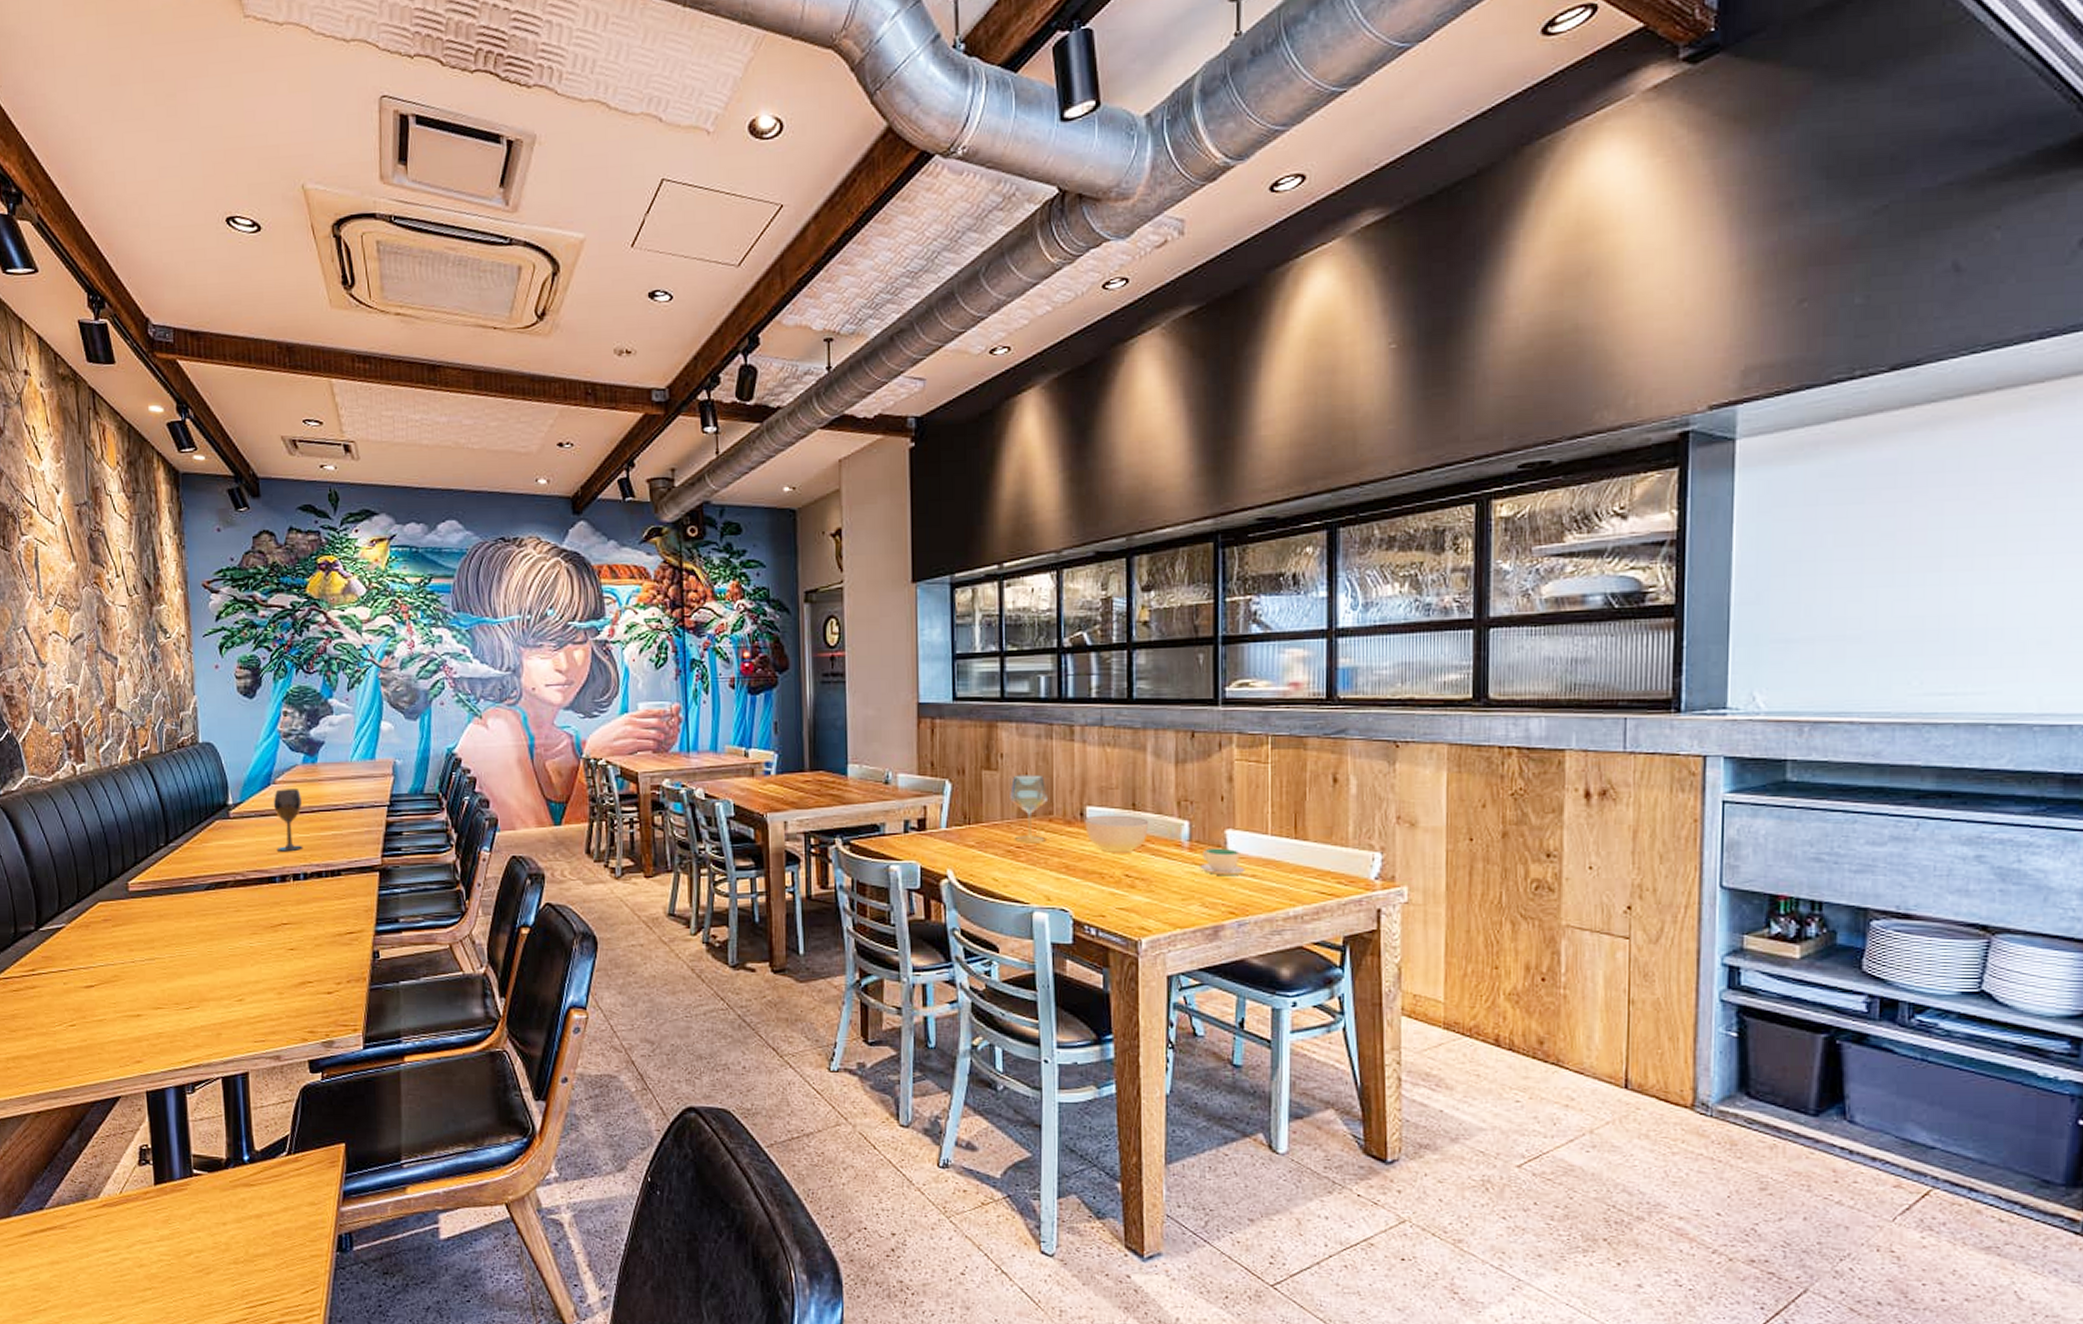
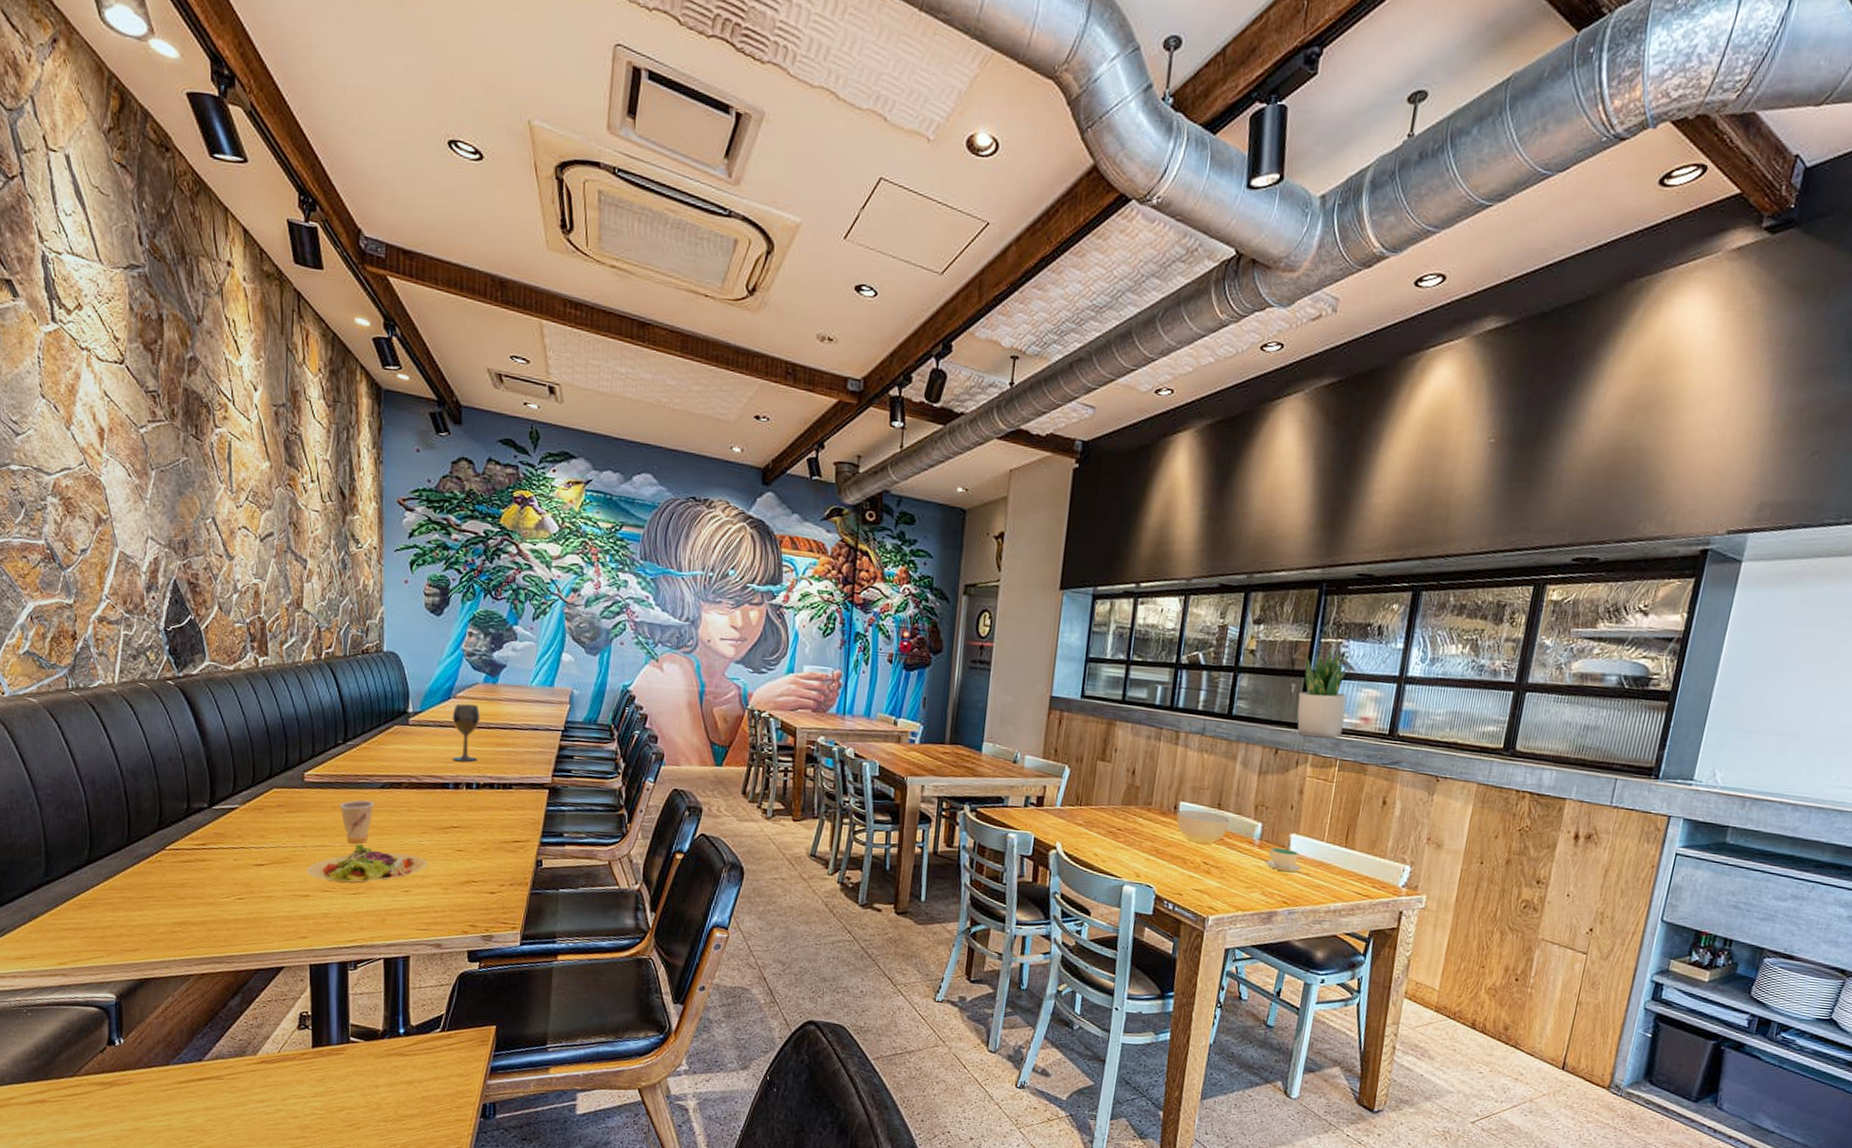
salad plate: none [136,952,260,998] -> present [305,843,428,884]
cup: none [165,904,201,955] -> present [338,800,375,845]
wine glass: present [1010,775,1049,844] -> none [1117,768,1151,829]
planter: none [1209,610,1269,713] -> present [1297,651,1347,739]

